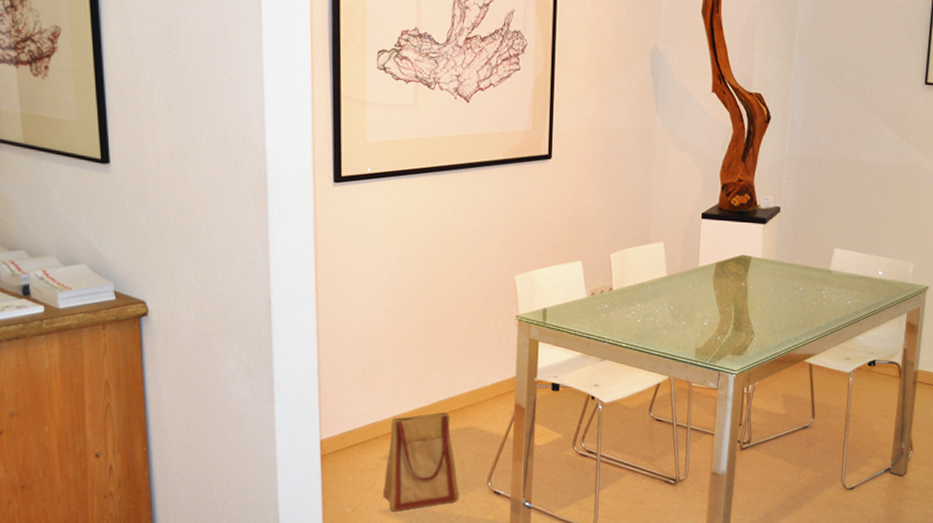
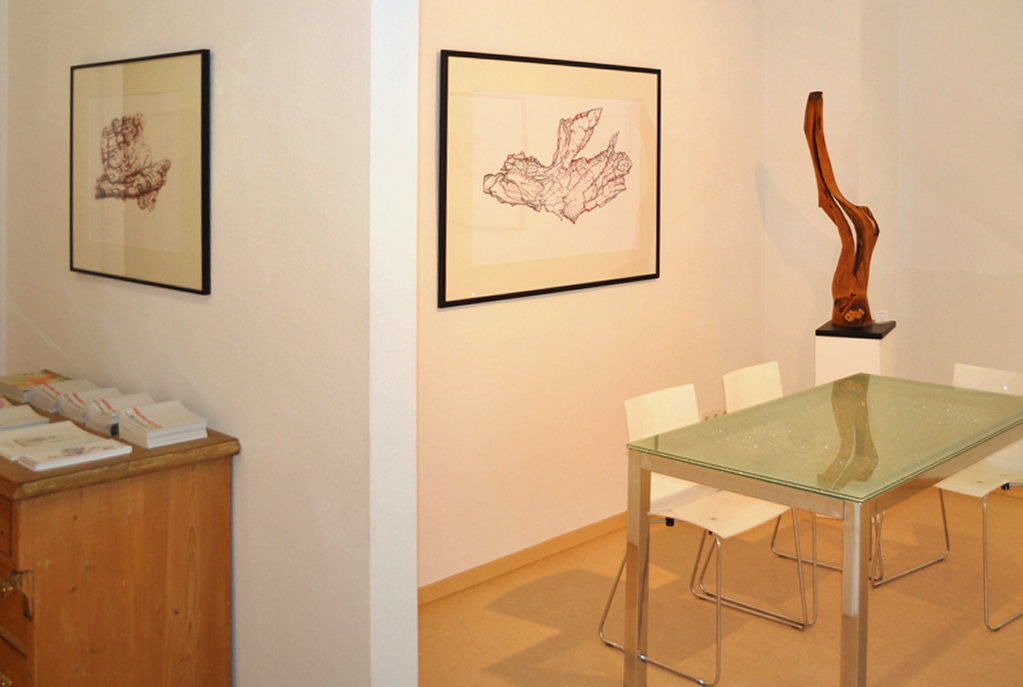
shopping bag: present [382,412,459,512] -> none [484,553,568,670]

